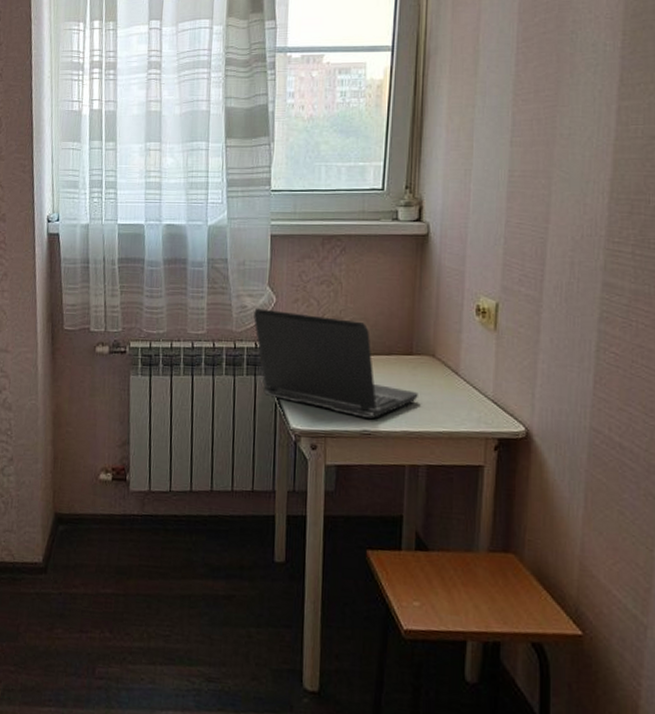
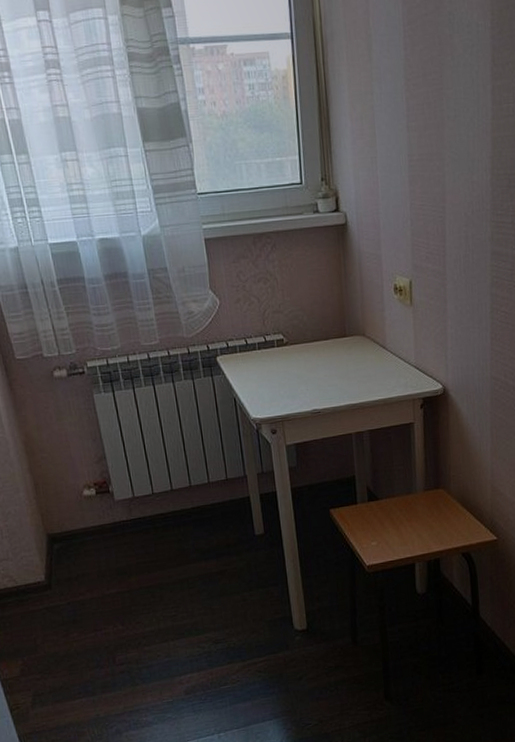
laptop computer: present [254,308,418,420] -> none [201,312,355,400]

